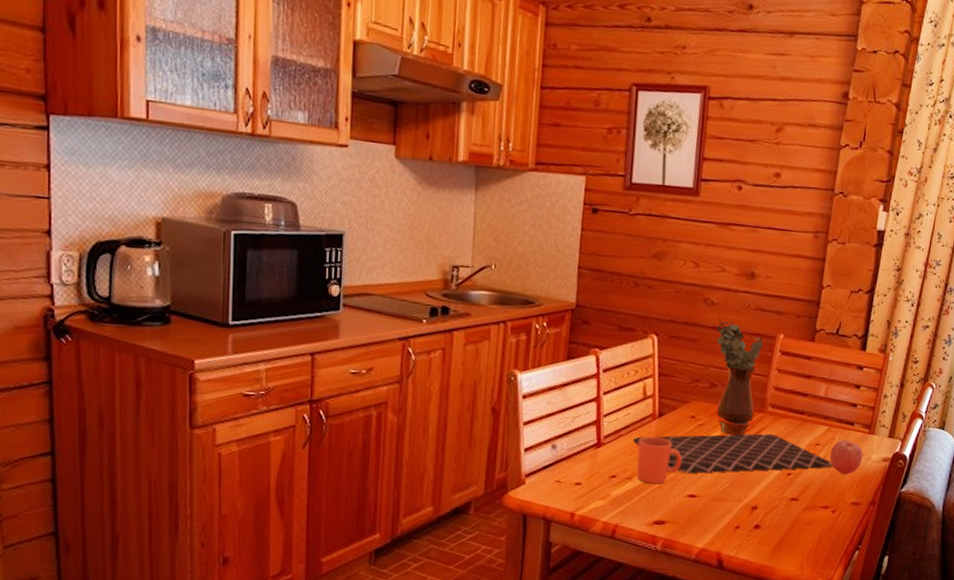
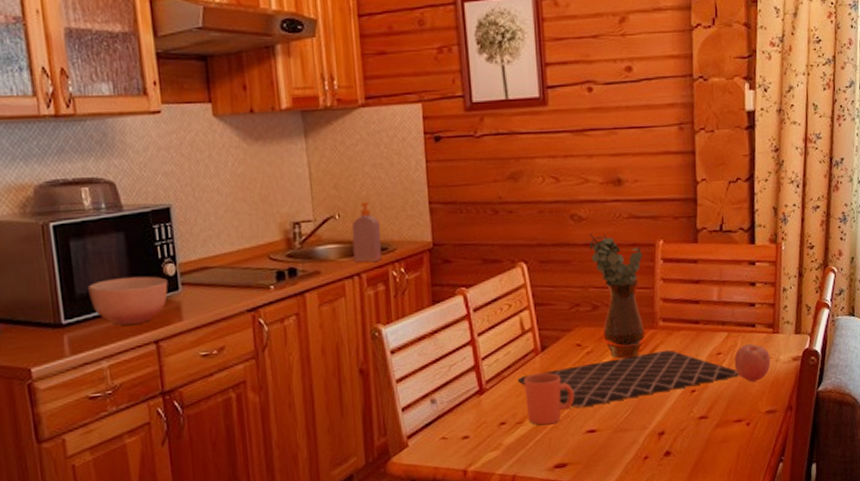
bowl: none [256,290,331,335] -> present [87,276,168,325]
soap bottle: none [502,257,531,314] -> present [351,201,382,263]

